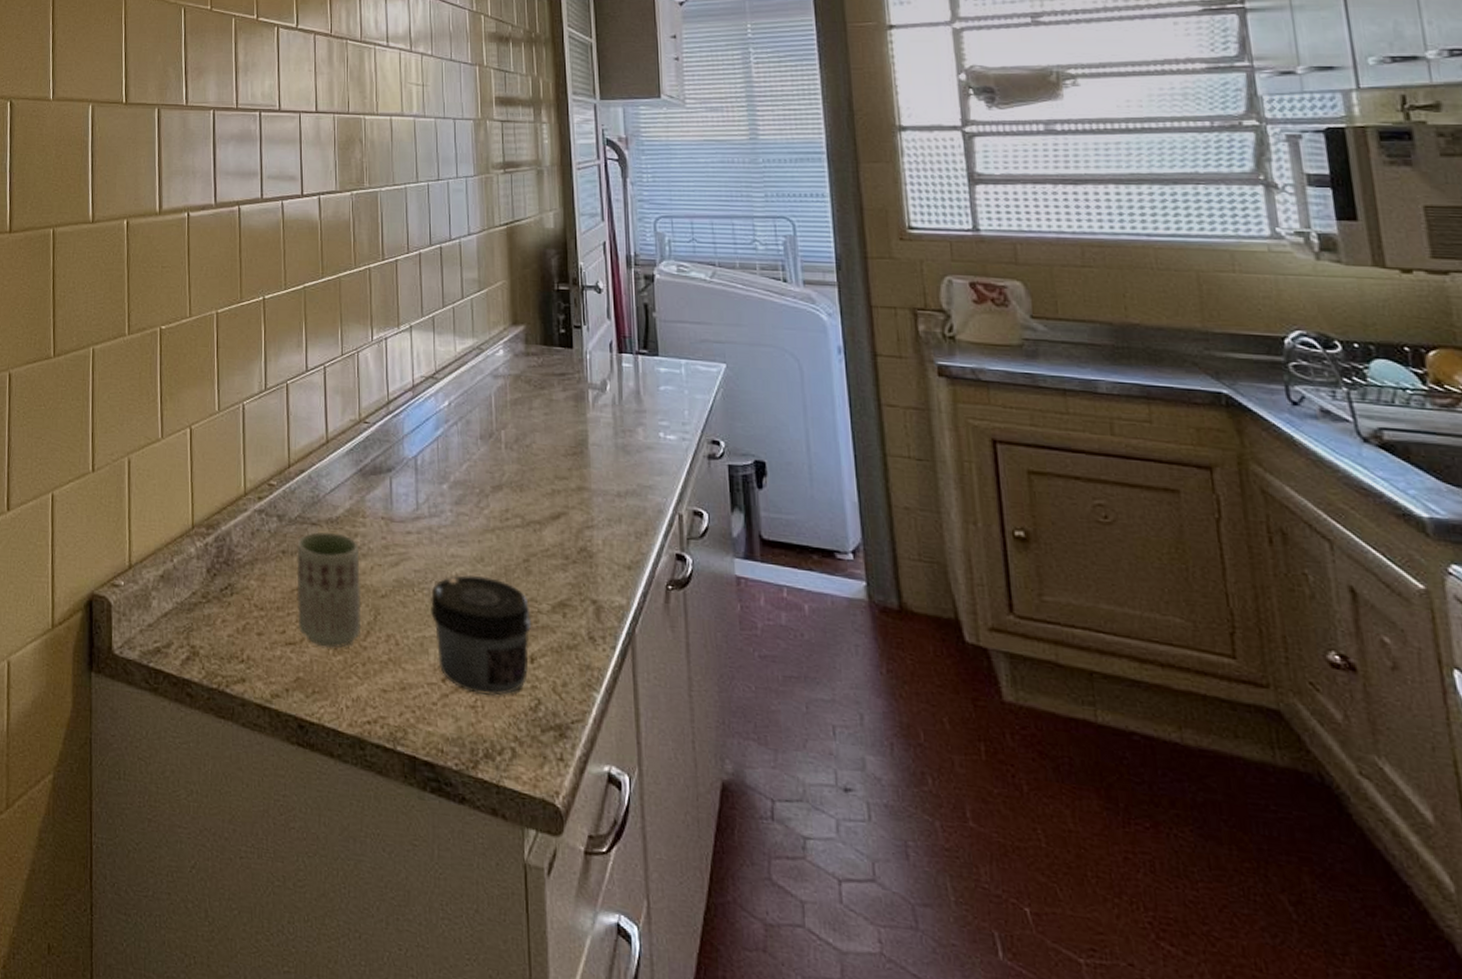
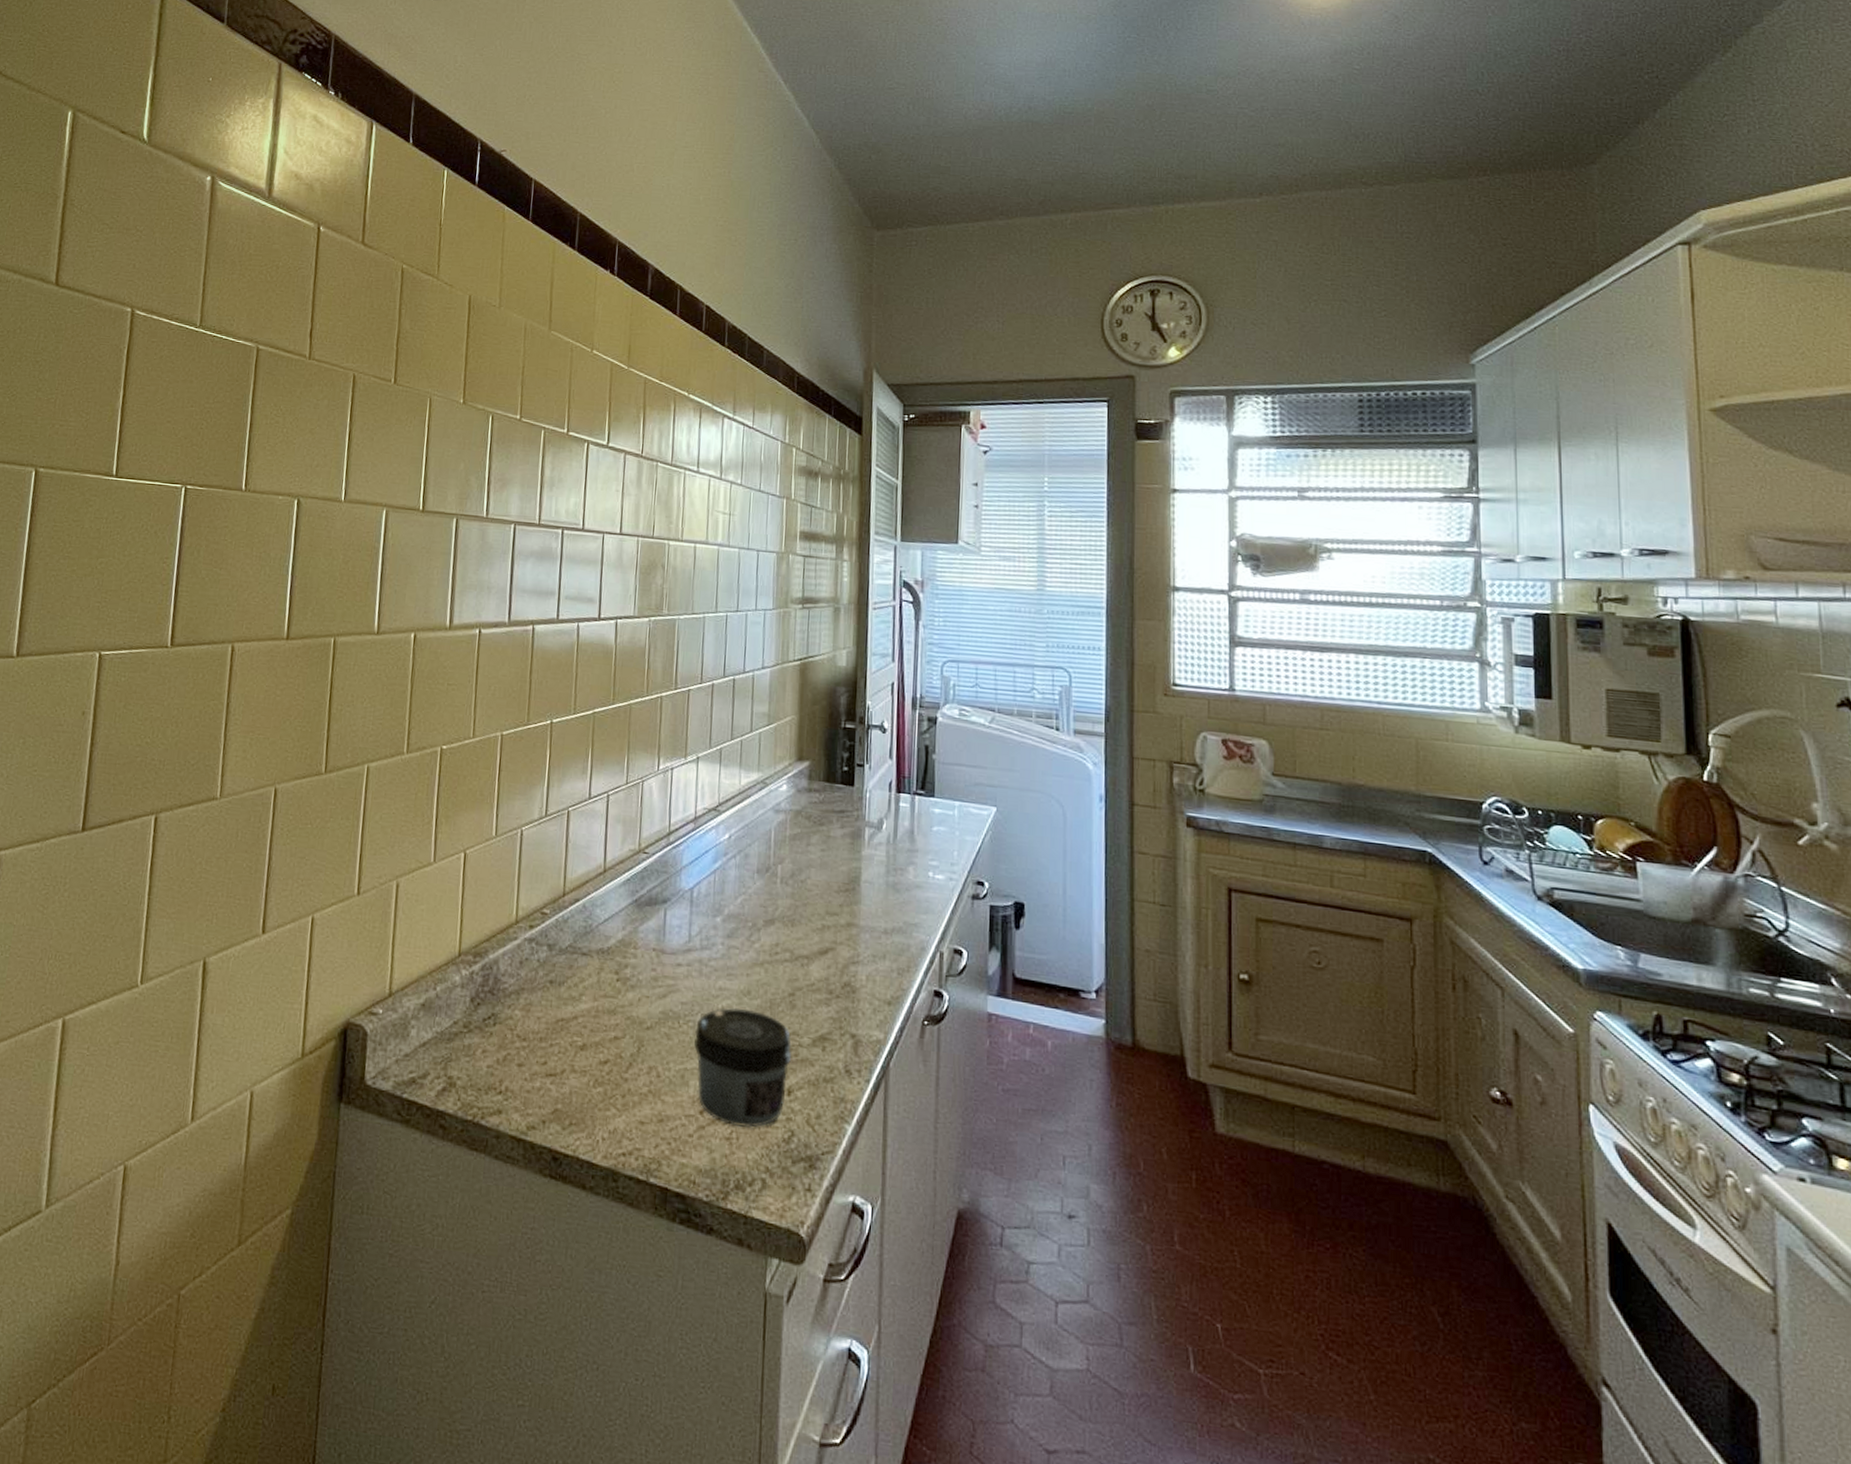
cup: present [296,531,361,648] -> none [560,962,629,1080]

